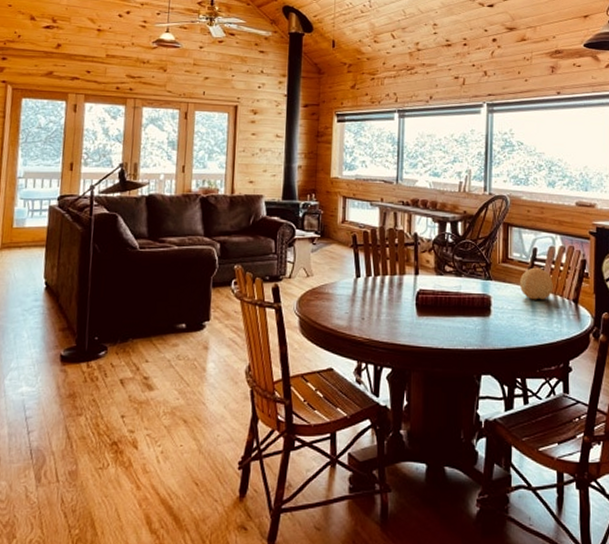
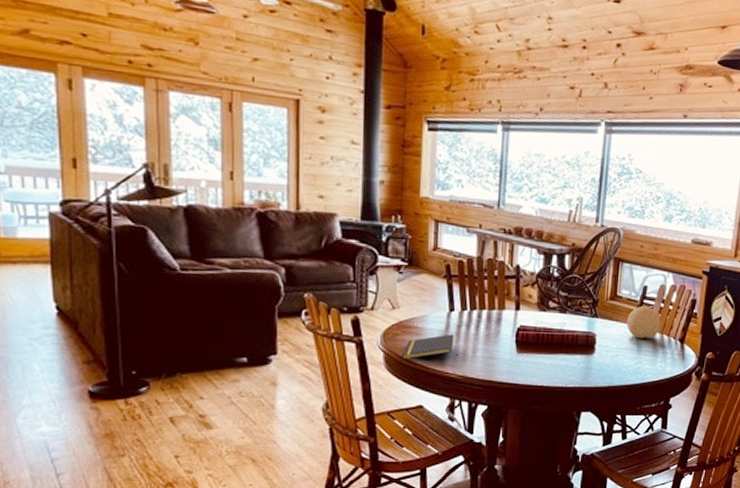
notepad: none [315,299,361,324] -> present [402,334,455,360]

